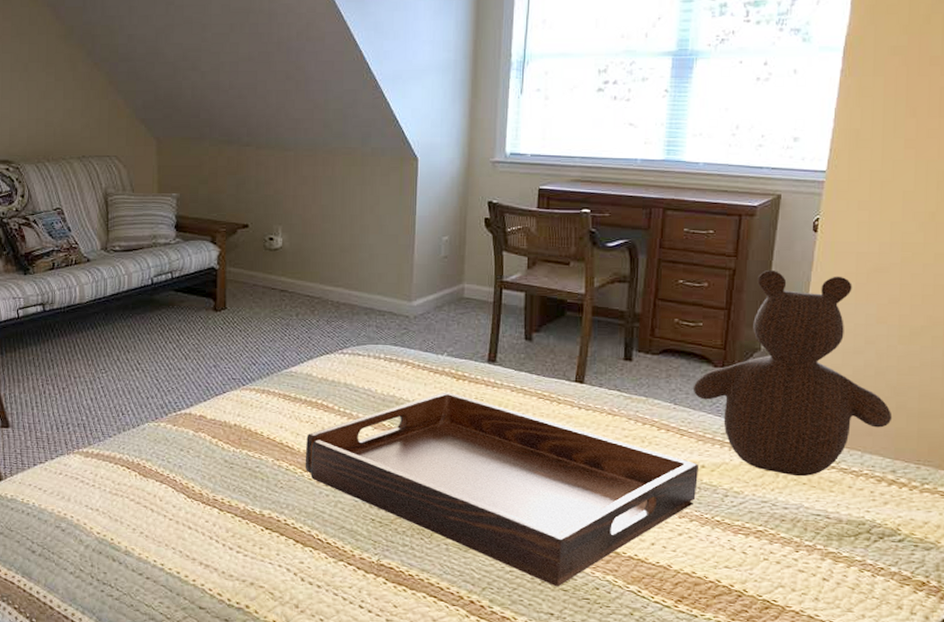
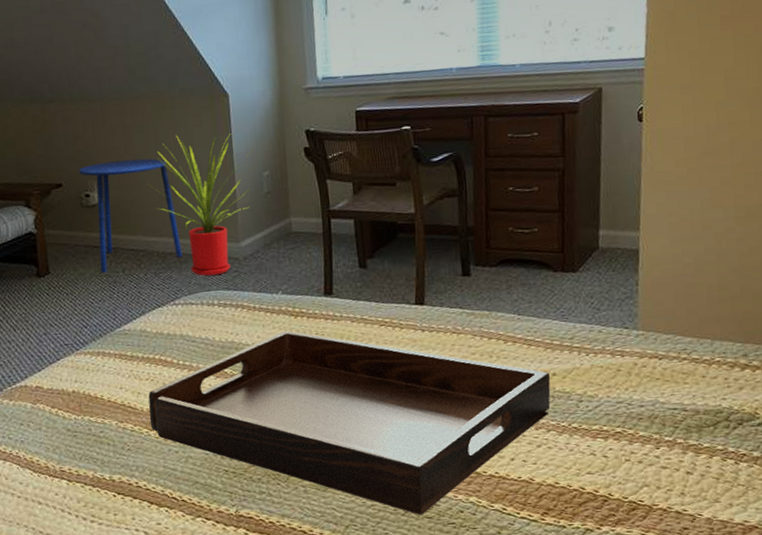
side table: none [266,209,355,315] -> present [79,158,182,273]
house plant: none [330,191,436,330] -> present [148,133,254,276]
teddy bear: present [693,269,893,477] -> none [535,163,738,373]

